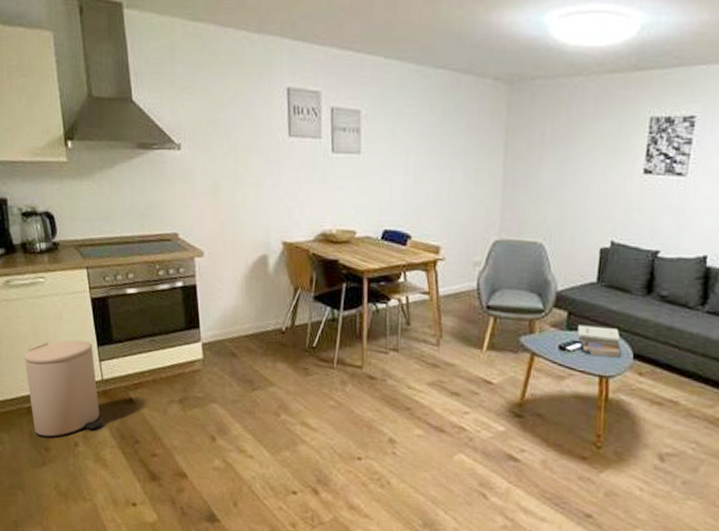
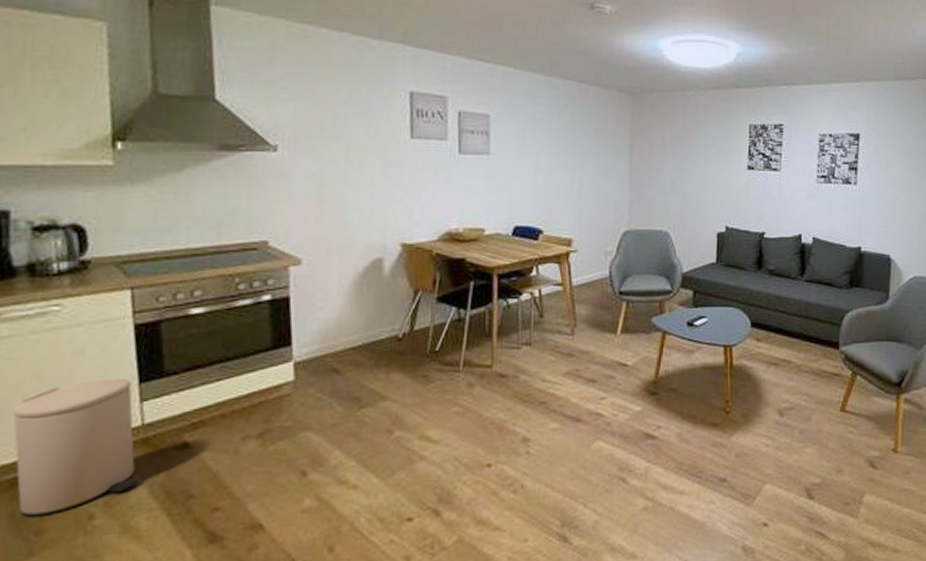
books: present [577,325,621,357] -> none [703,301,740,329]

